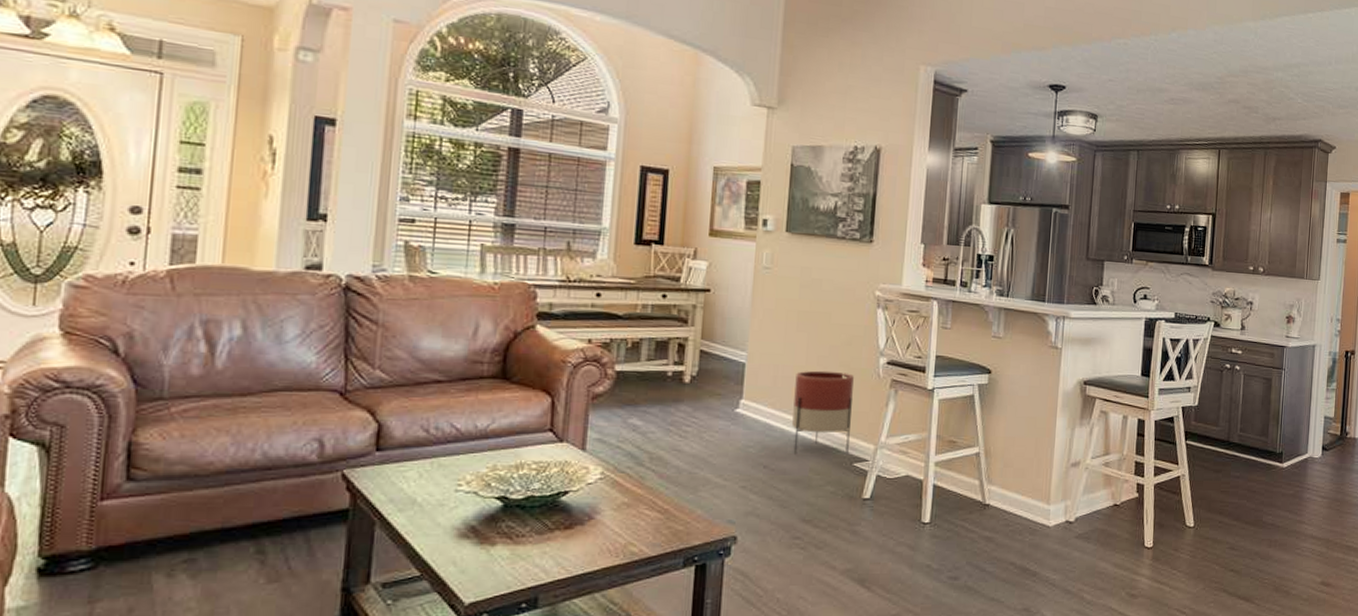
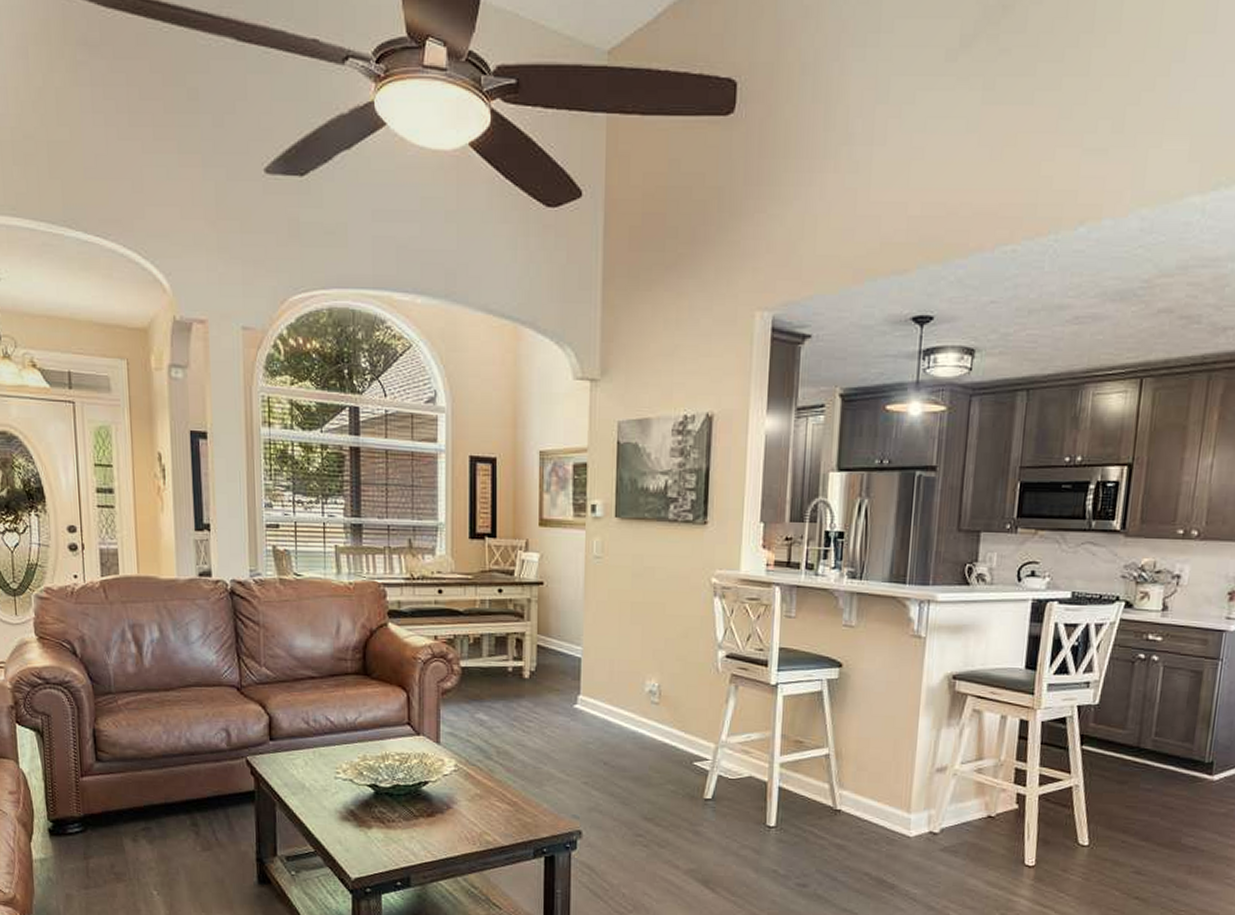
planter: present [792,370,854,455] -> none [630,665,691,752]

